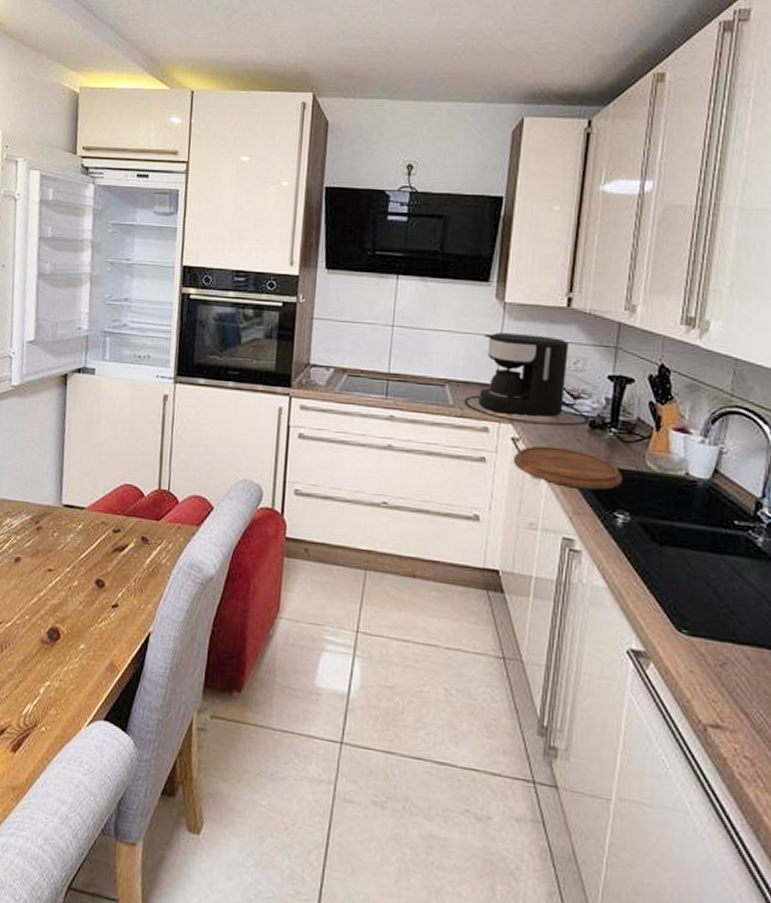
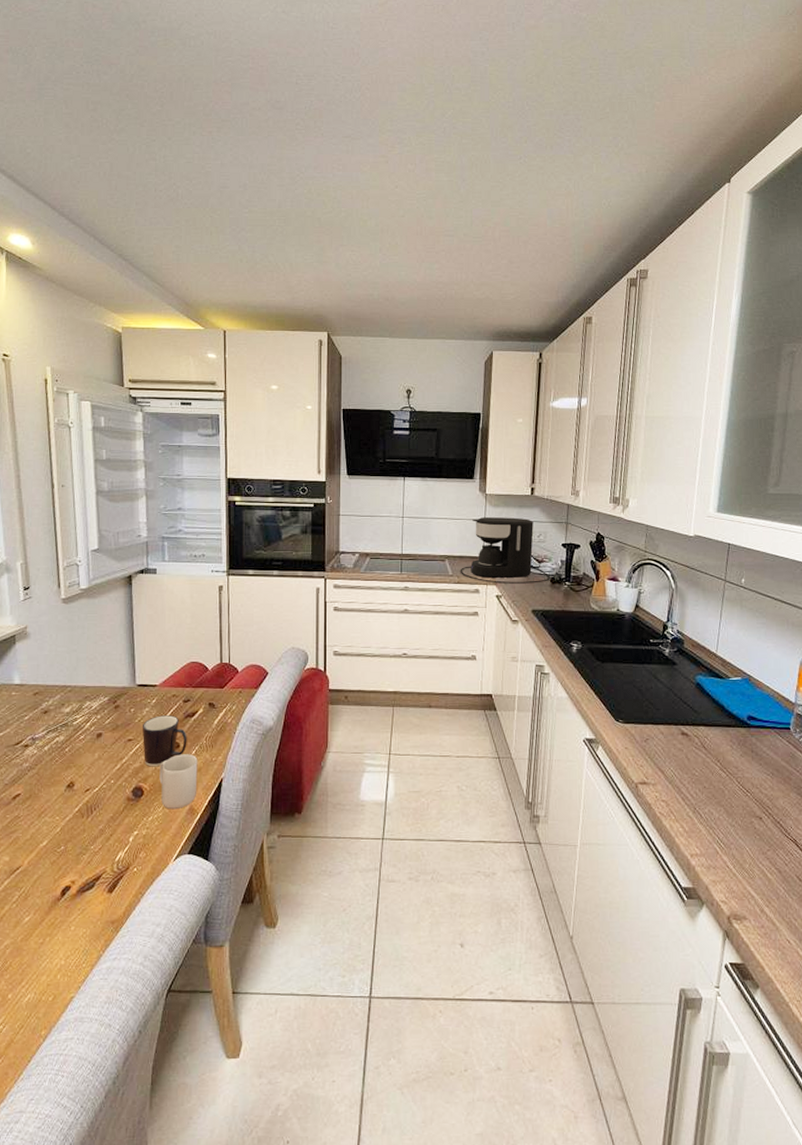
mug: none [63,545,114,607] -> present [143,715,187,767]
cup: none [78,595,124,663] -> present [159,754,198,810]
cutting board: present [512,445,622,491] -> none [497,599,575,628]

